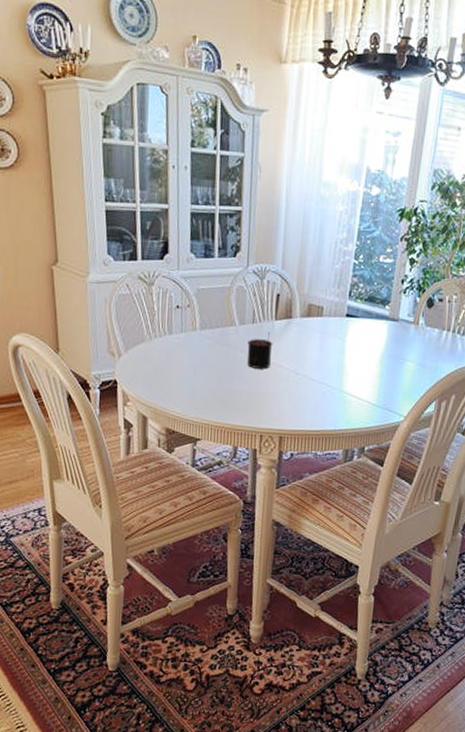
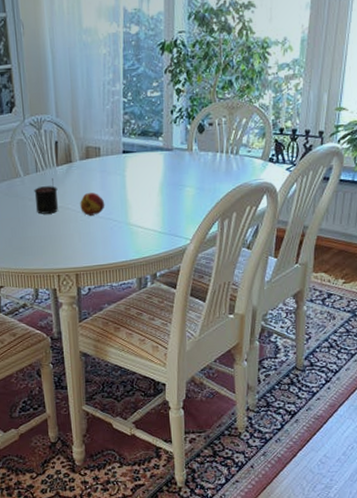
fruit: none [294,353,321,378] -> present [80,193,105,216]

